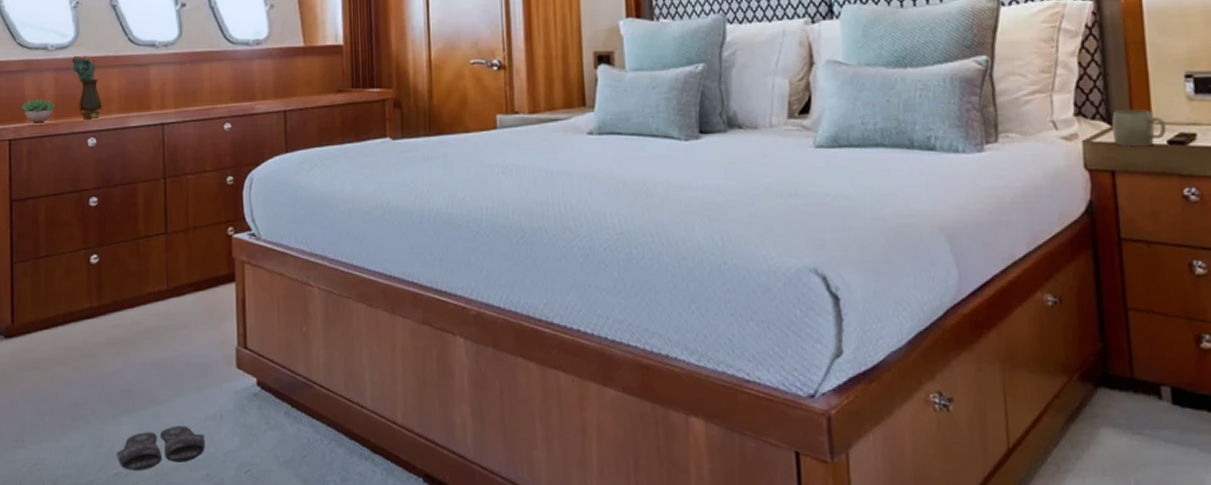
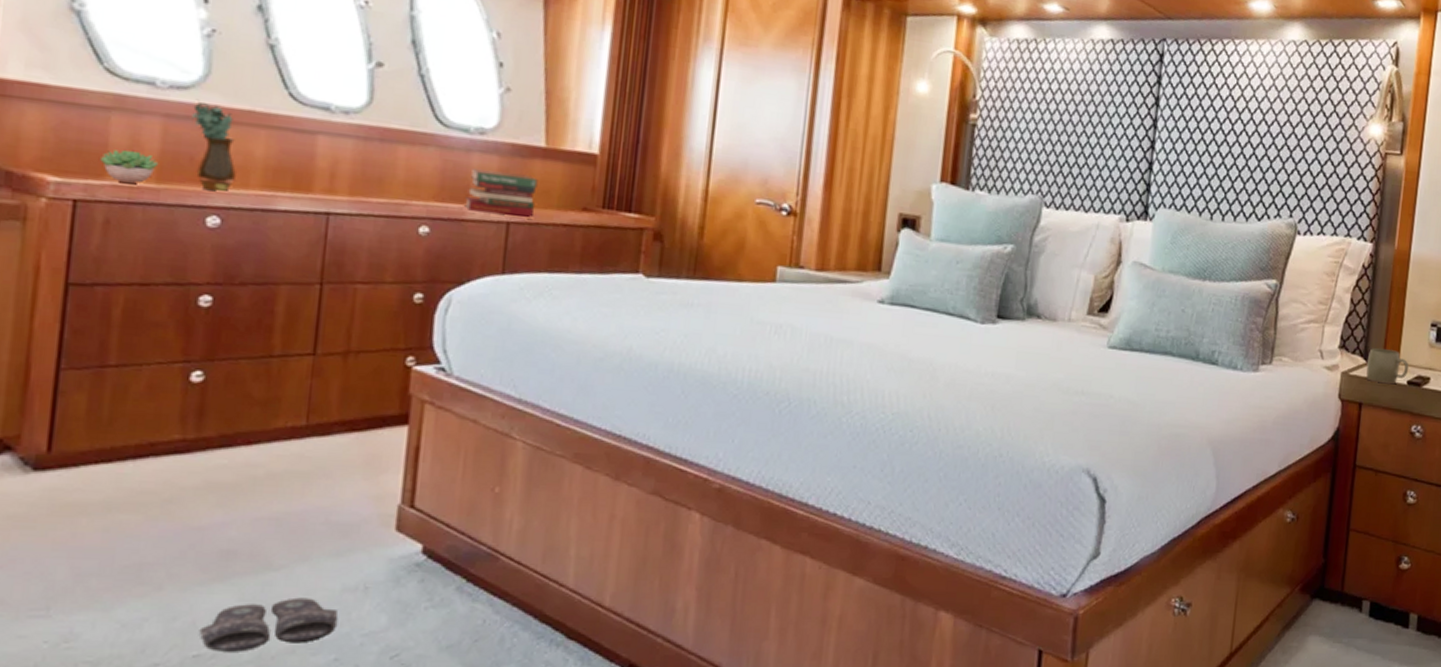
books: none [253,71,303,106] -> present [465,169,538,217]

